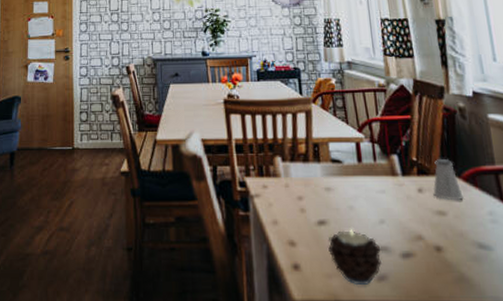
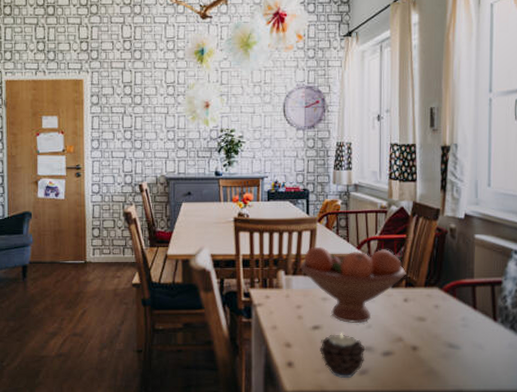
fruit bowl: none [296,129,416,218] -> present [299,246,406,324]
saltshaker: present [432,158,464,201] -> none [417,272,442,309]

